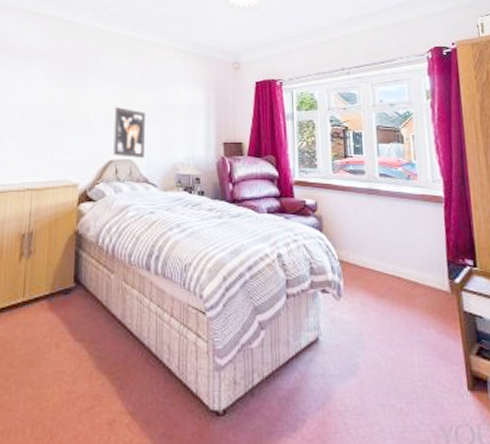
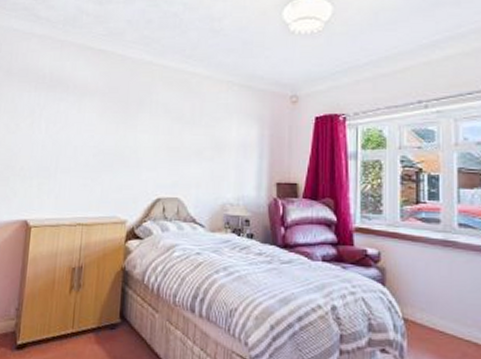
wall art: present [113,107,146,158] -> none [161,144,196,197]

